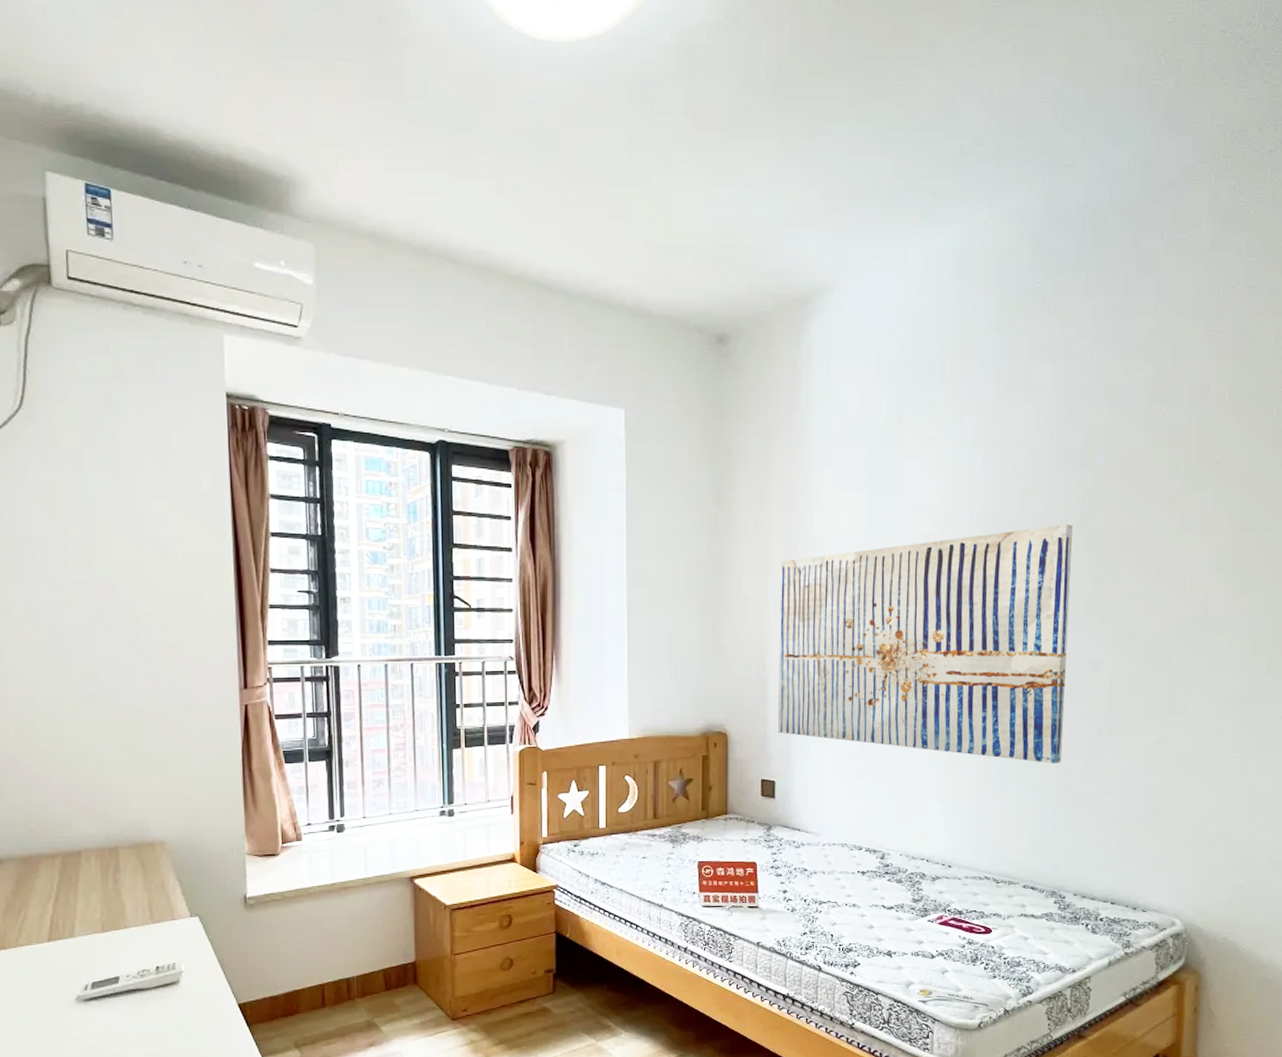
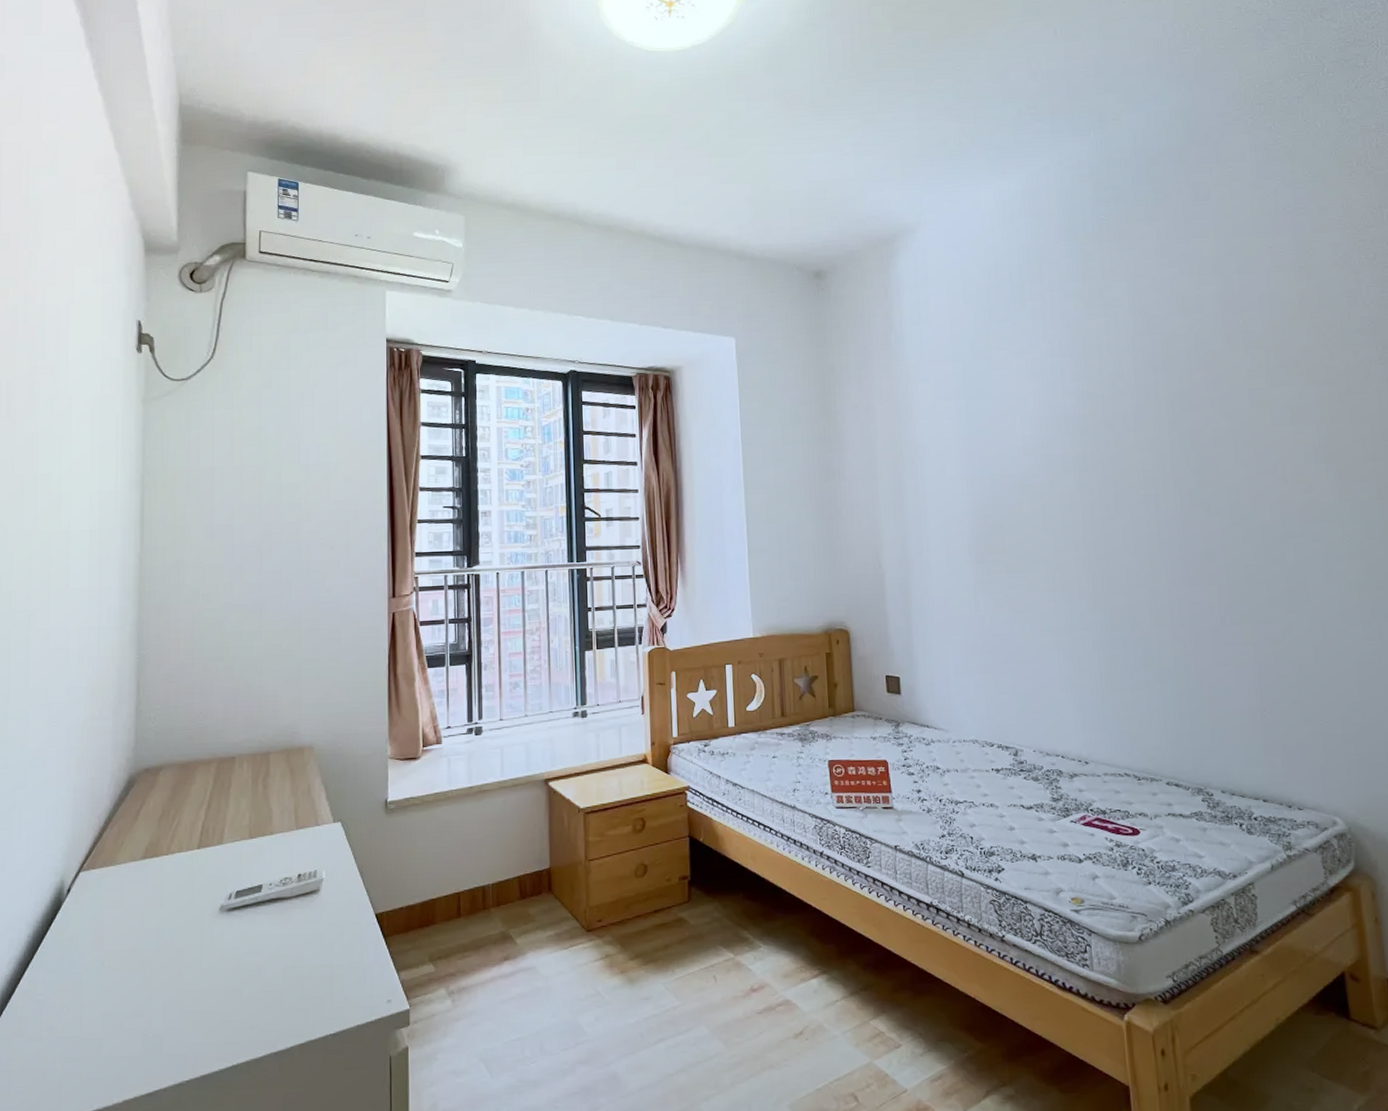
wall art: present [777,524,1073,764] -> none [888,423,1188,655]

